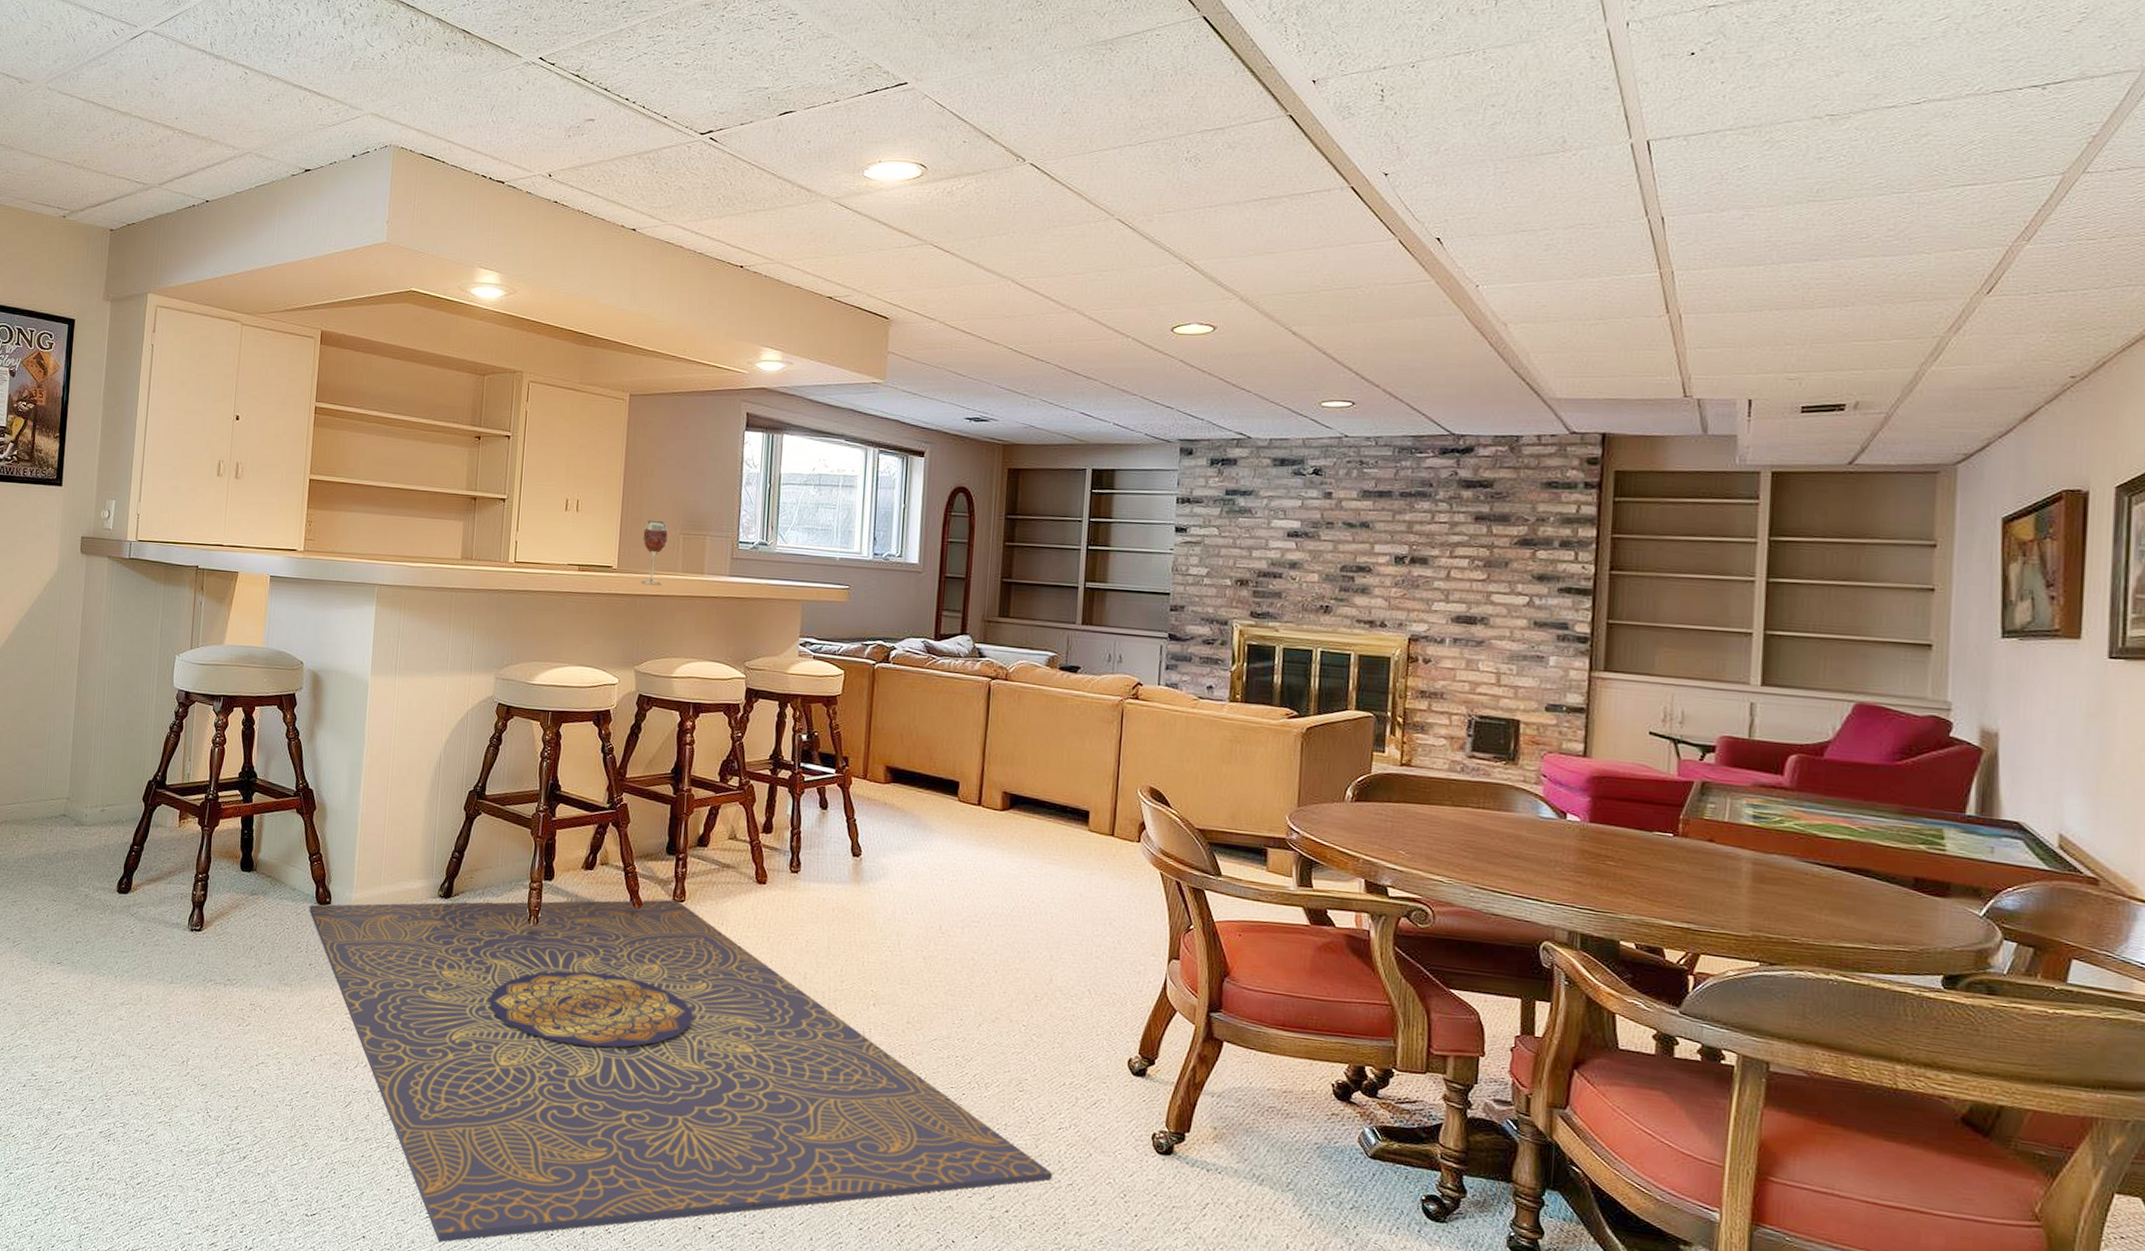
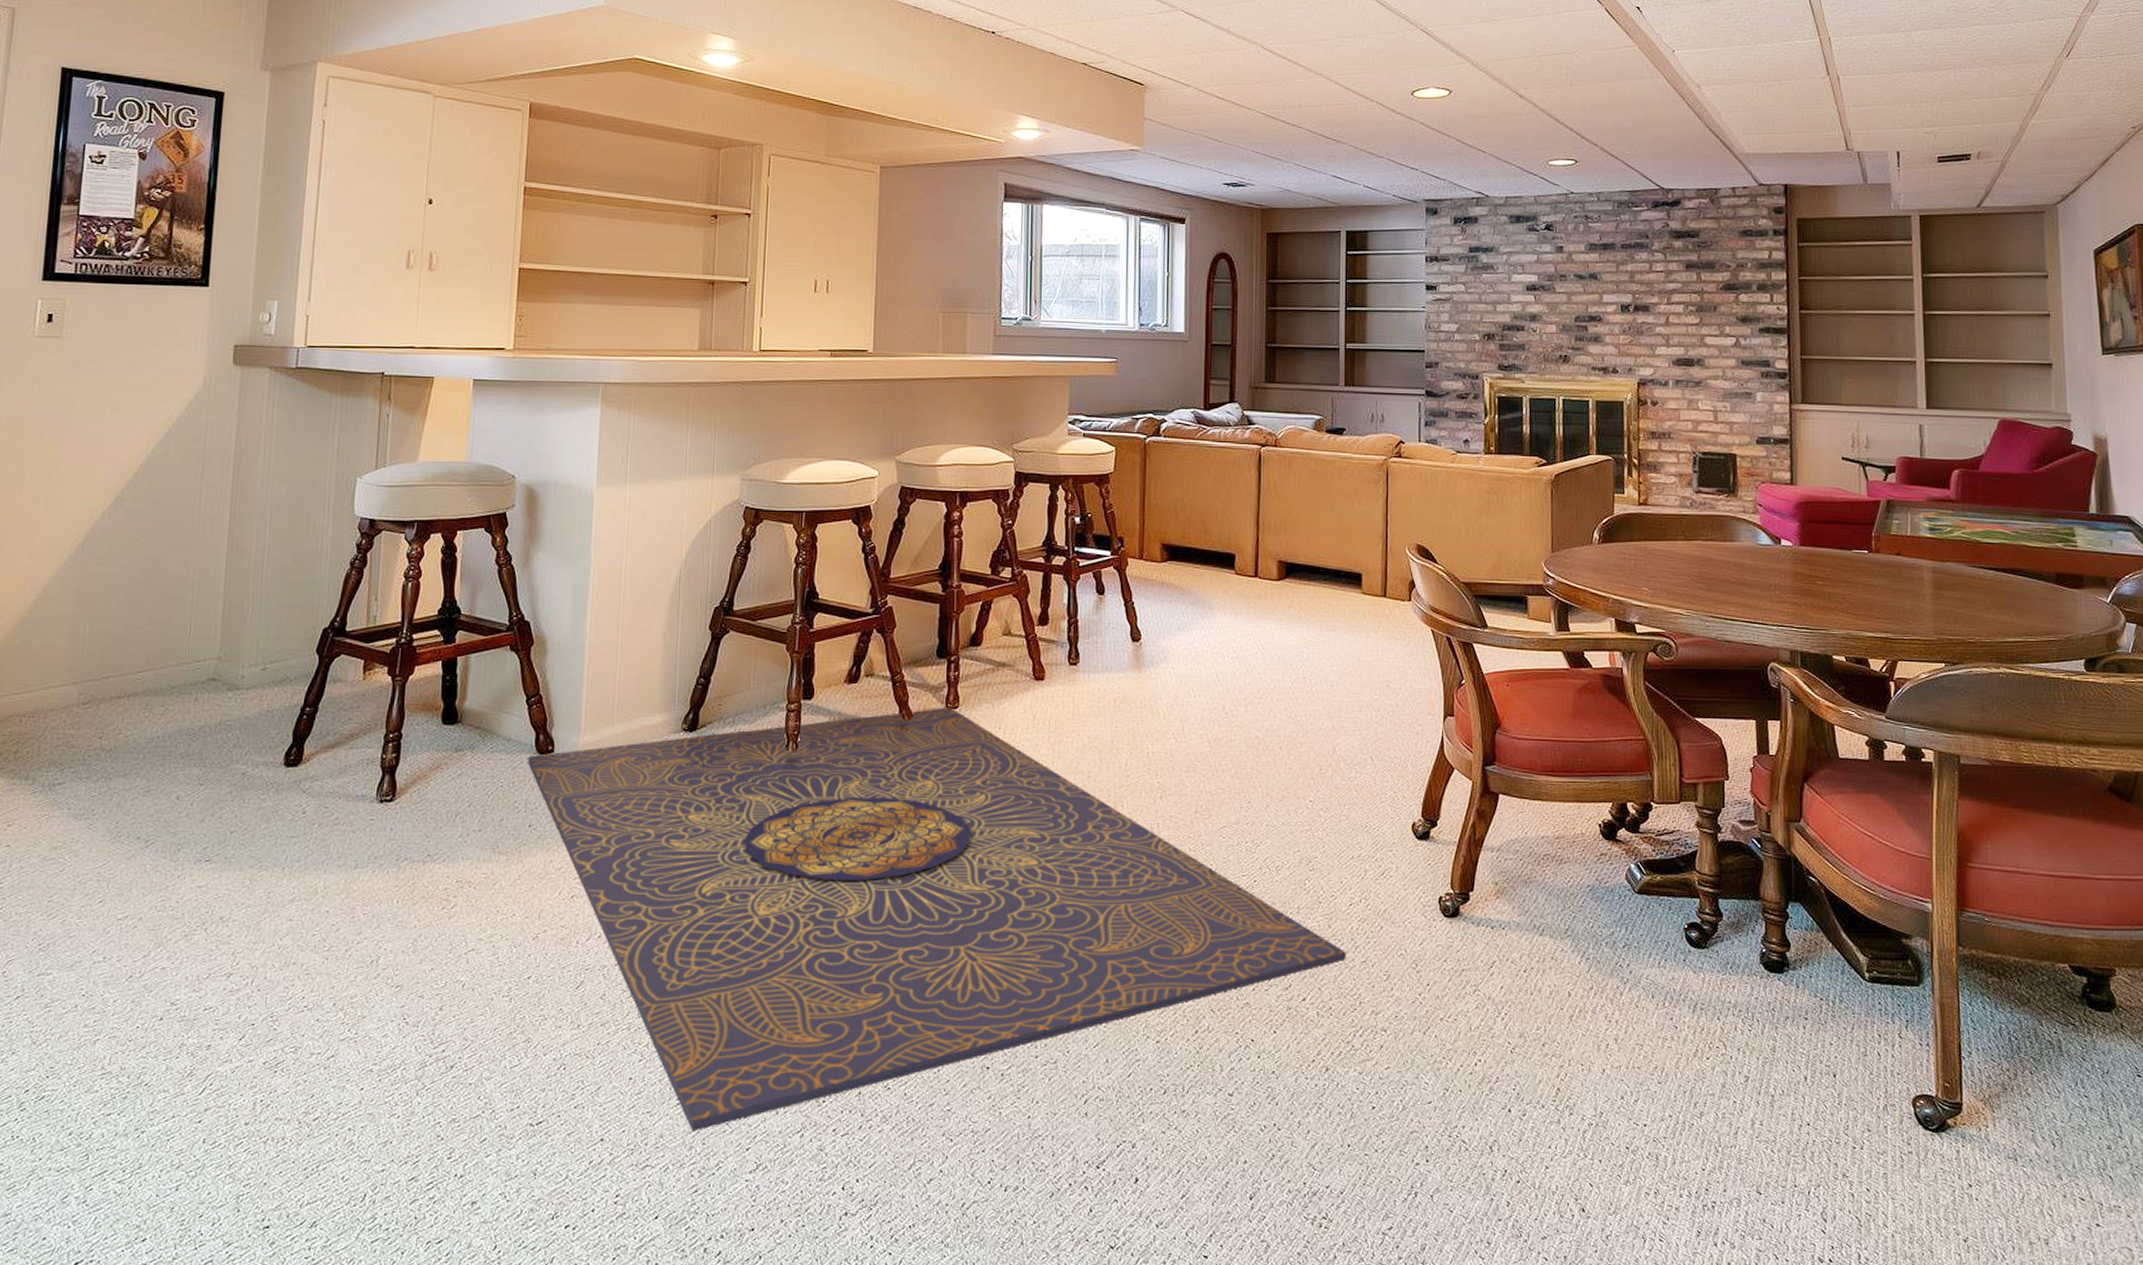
wineglass: present [641,519,669,585] -> none [899,298,927,367]

